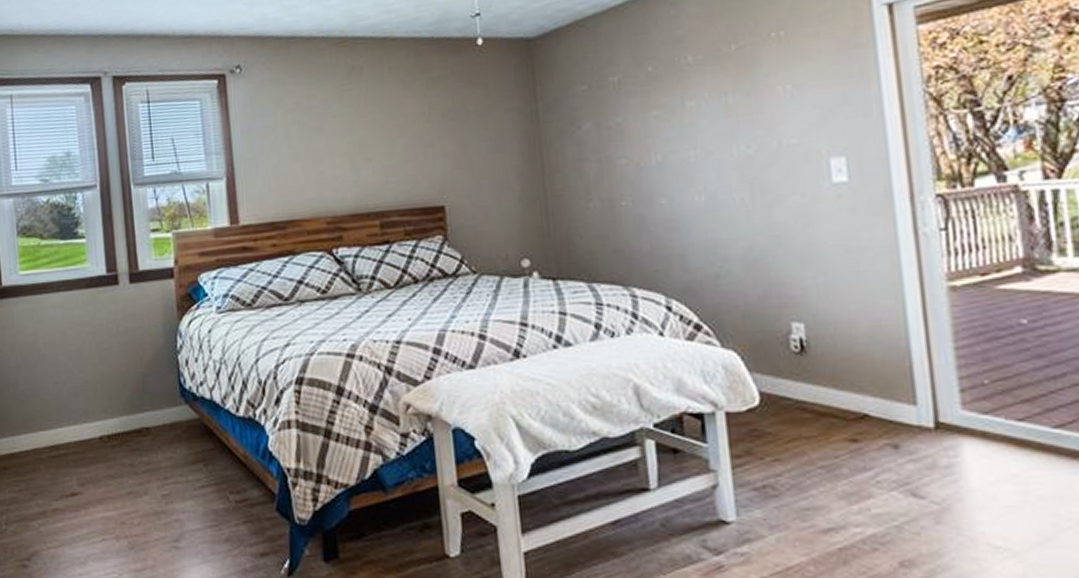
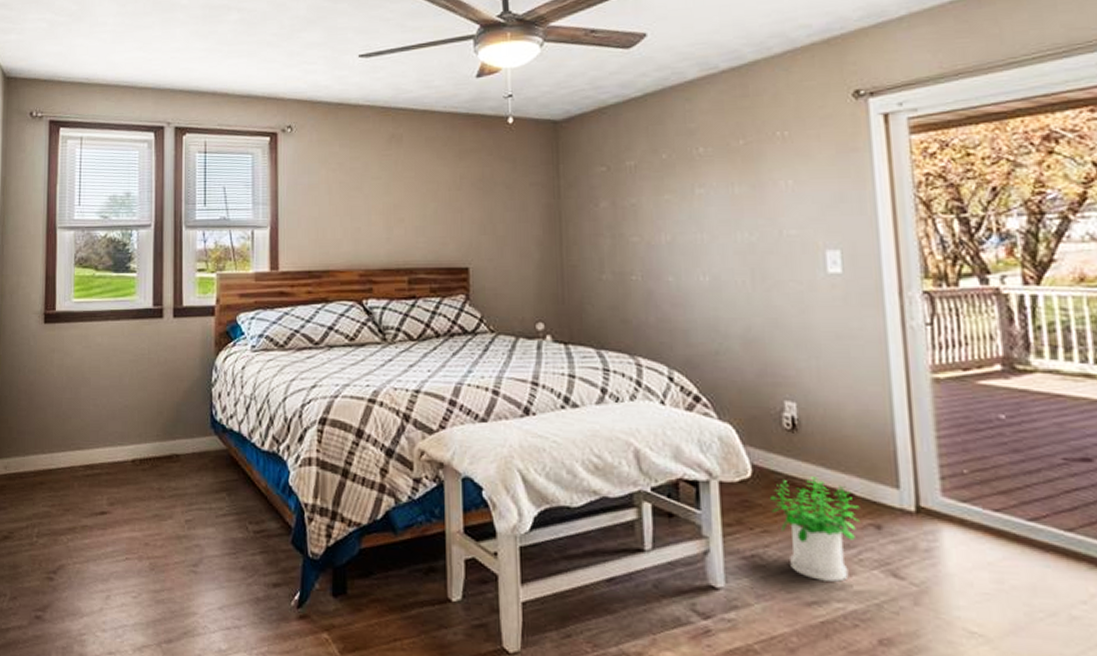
potted plant: none [780,399,876,506] -> present [770,476,860,582]

